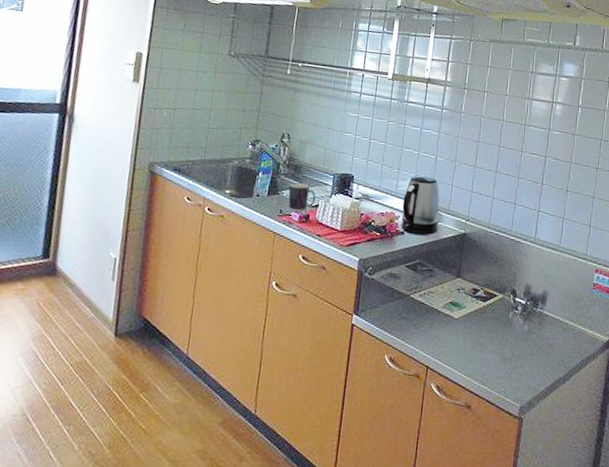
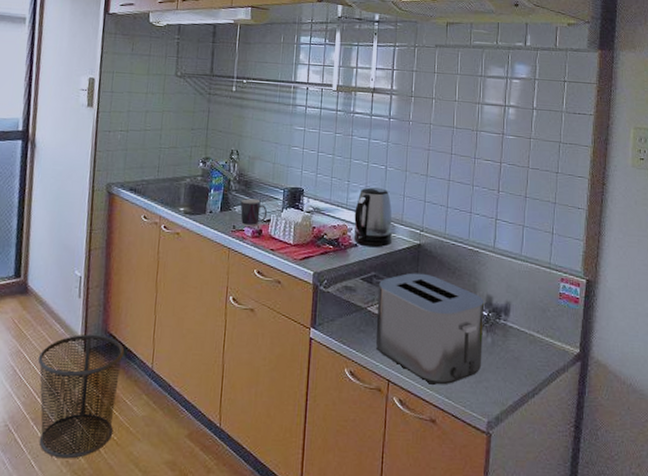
trash can: none [59,318,159,449] -> present [38,334,125,459]
toaster: none [417,261,524,372] -> present [376,272,485,386]

